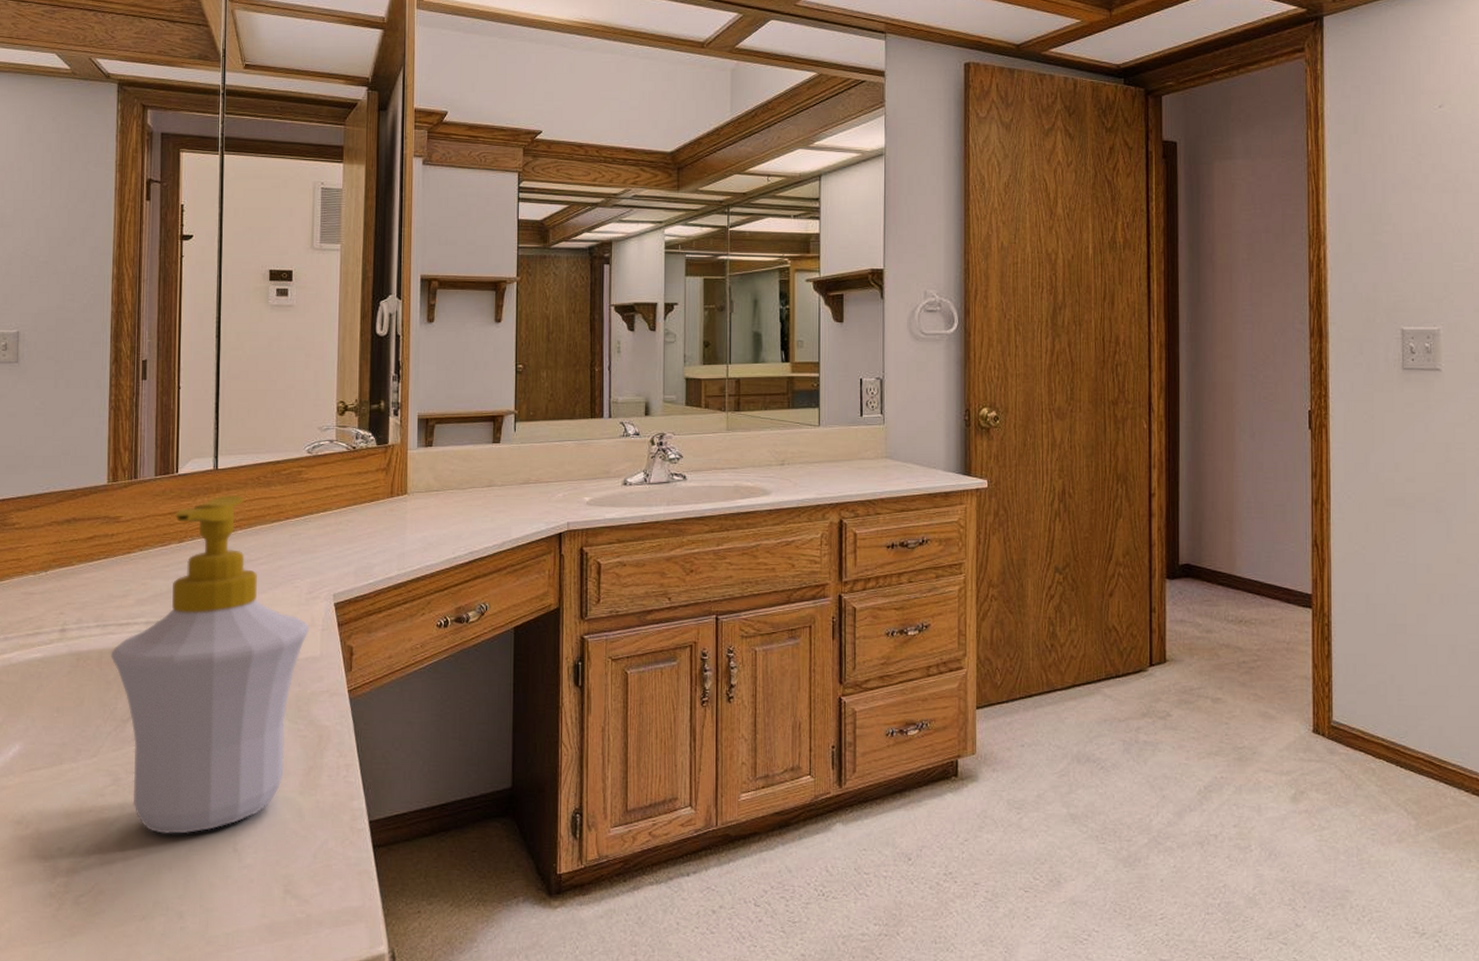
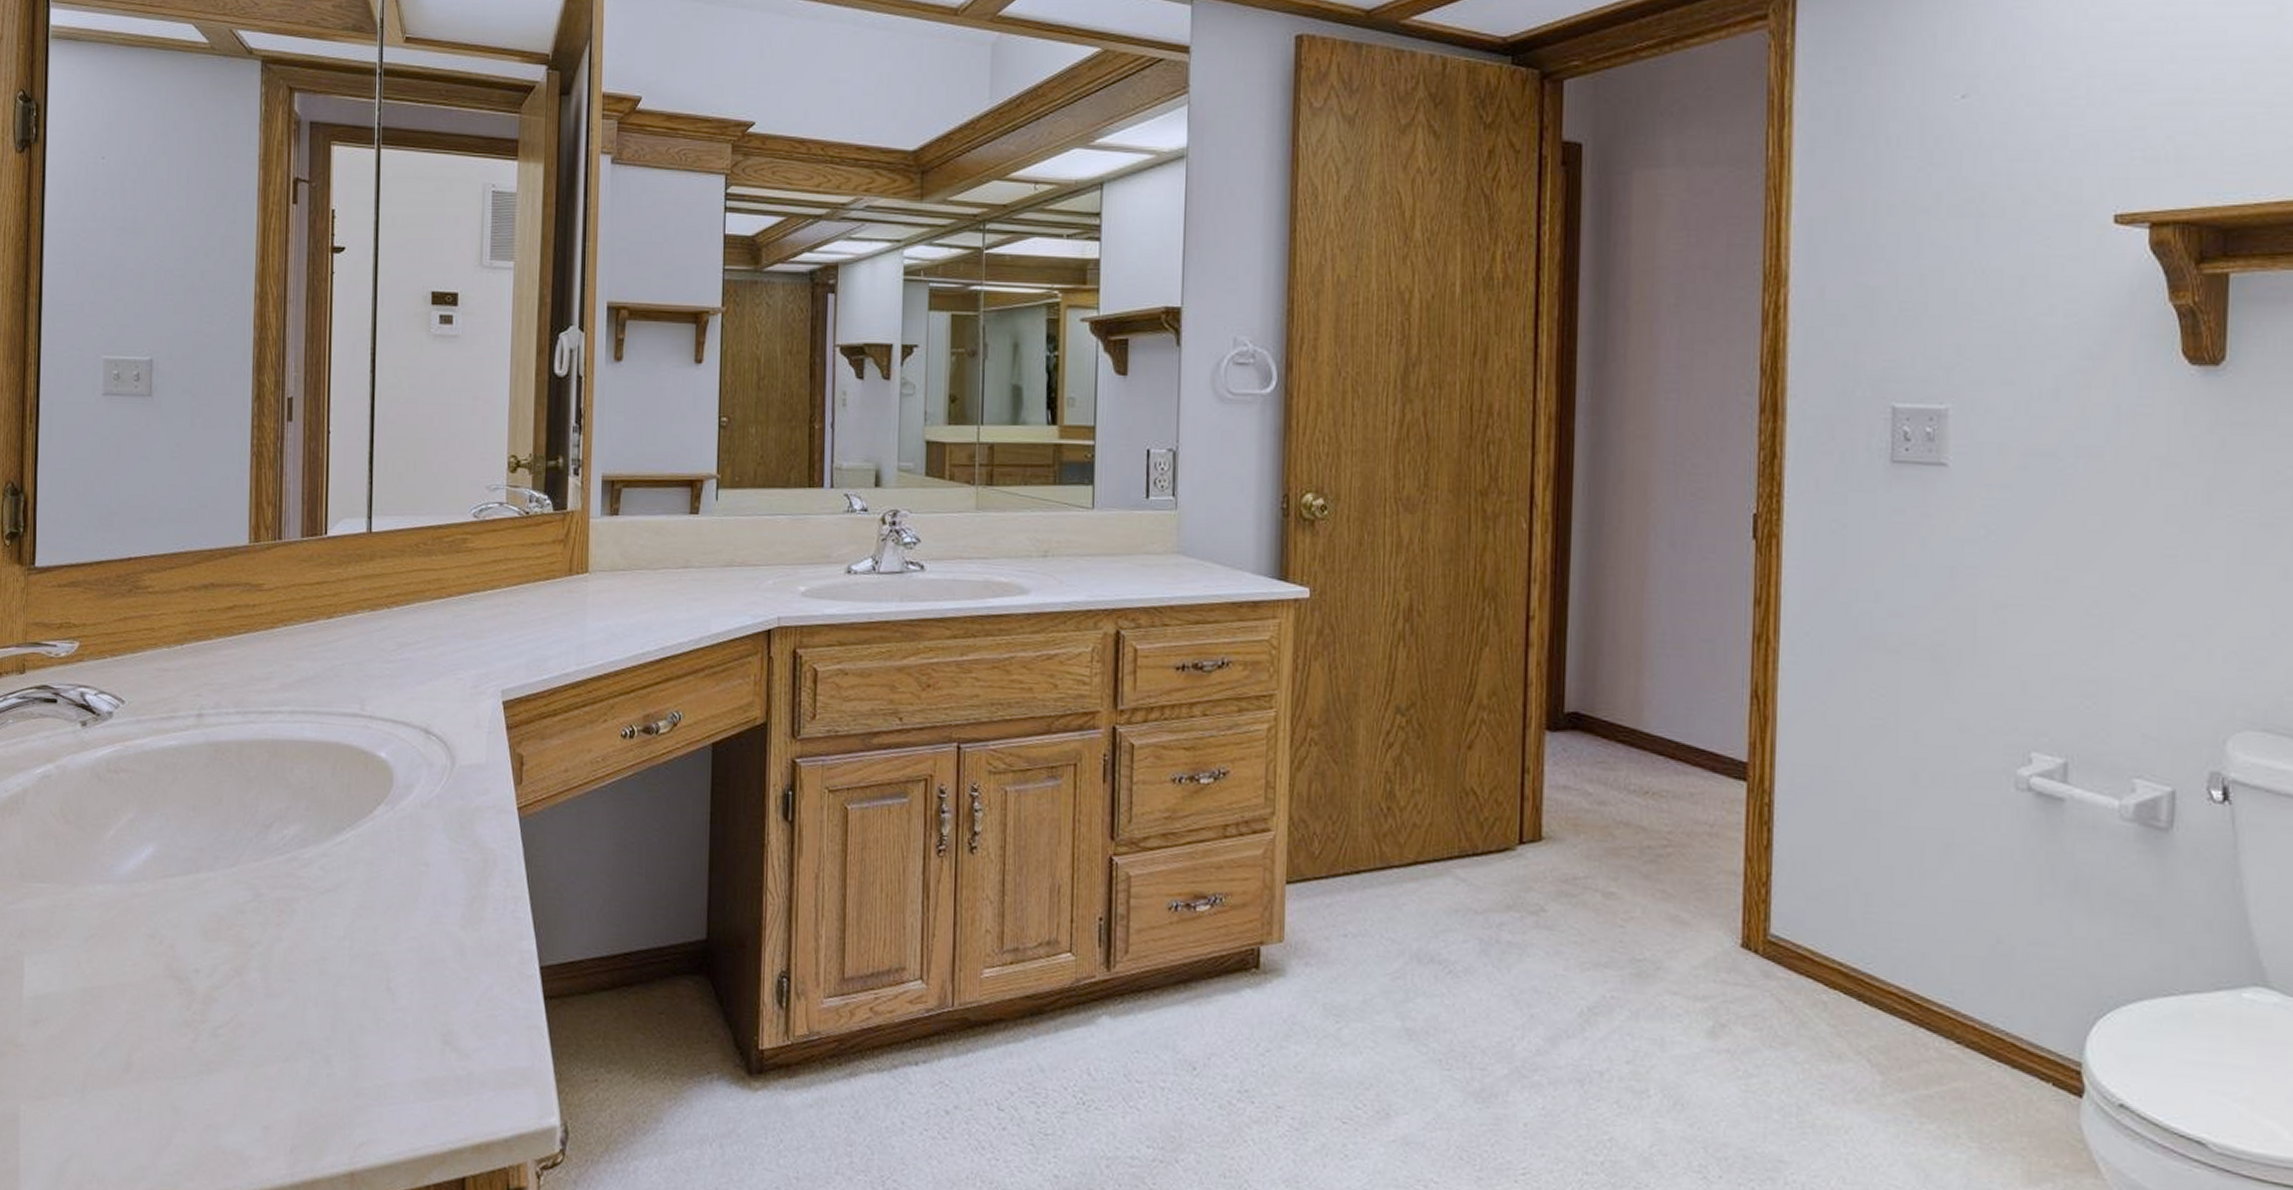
soap bottle: present [110,494,310,834] -> none [252,563,475,964]

